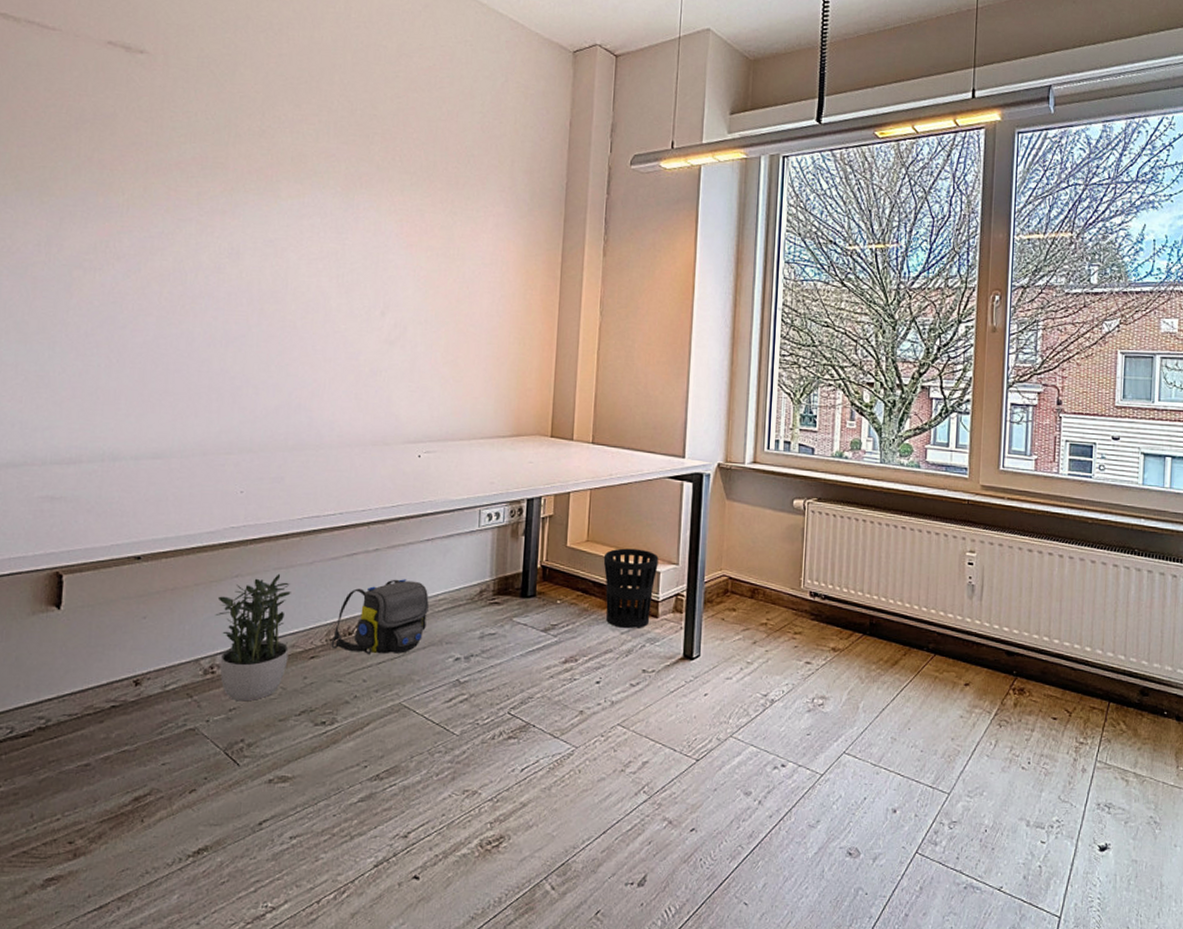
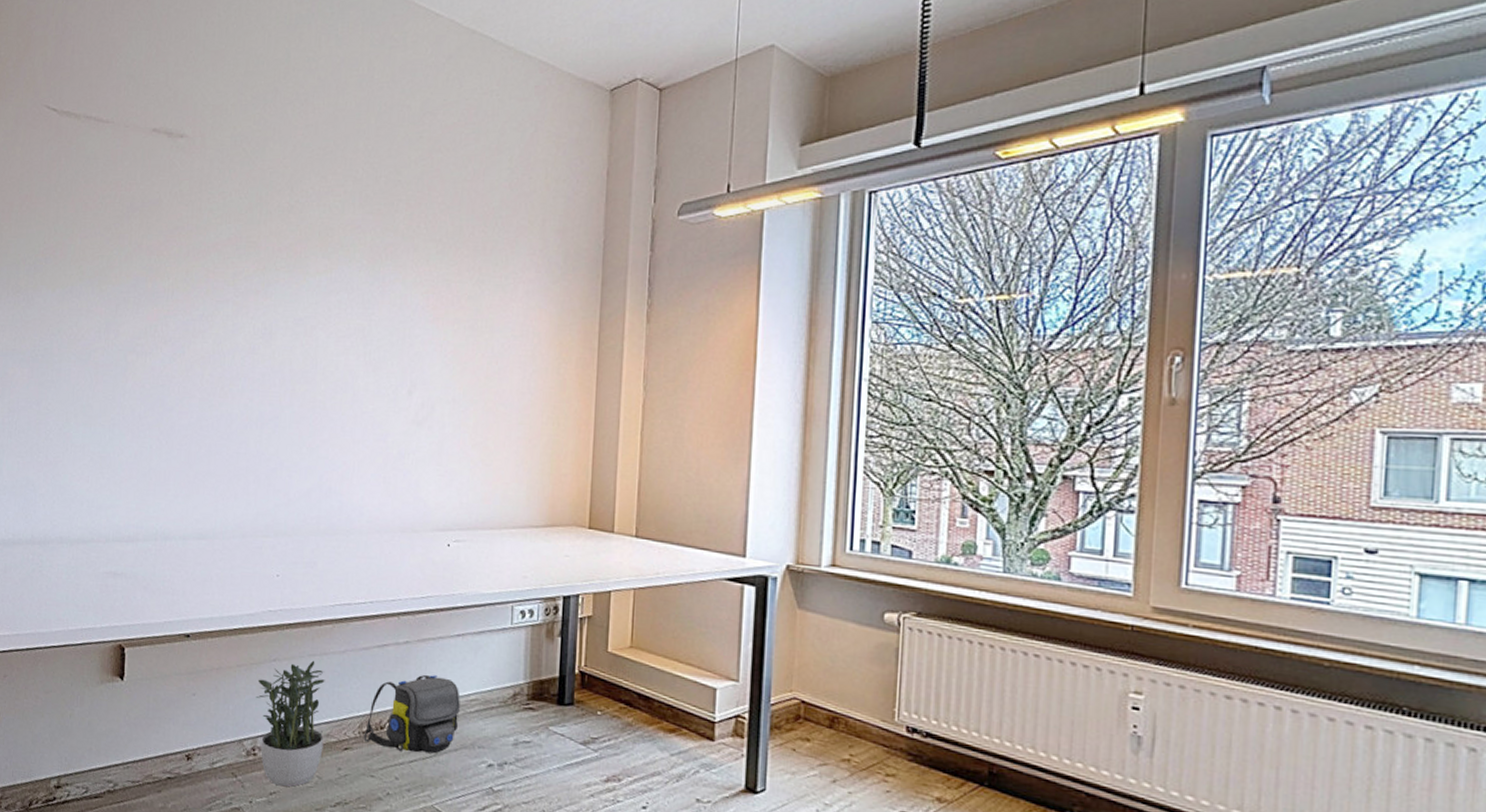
wastebasket: present [603,548,659,629] -> none [649,658,715,751]

